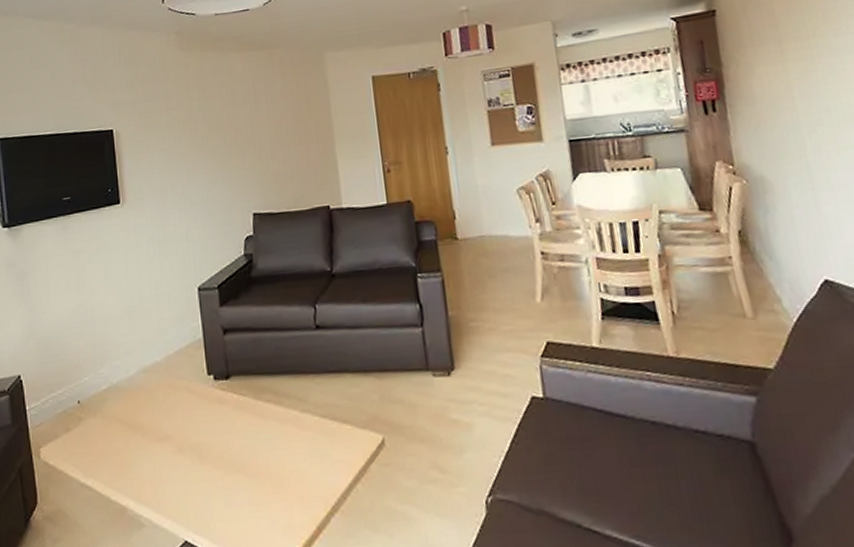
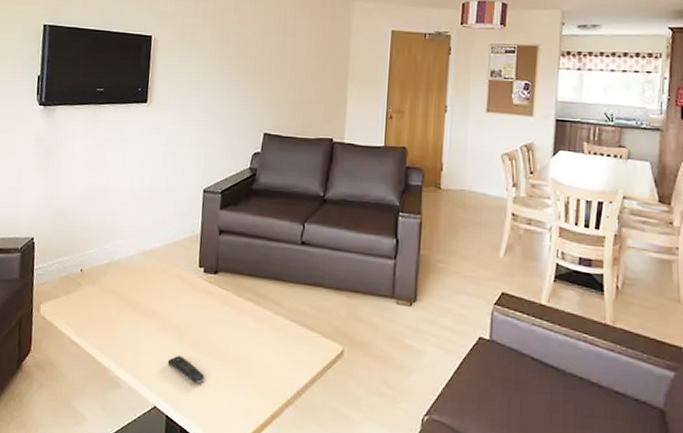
remote control: none [191,477,236,506] -> present [167,355,205,384]

